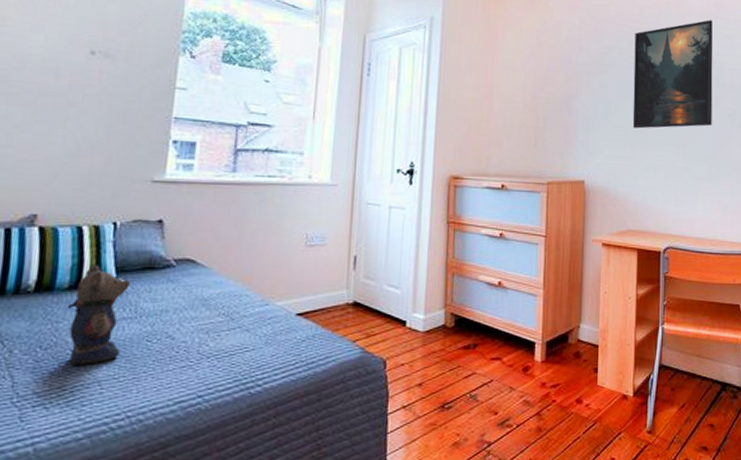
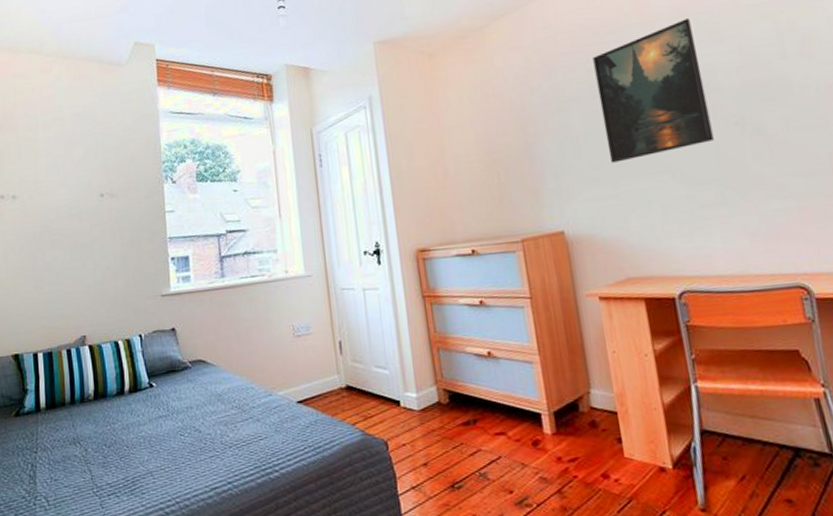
teddy bear: present [67,265,130,365] -> none [118,372,162,459]

